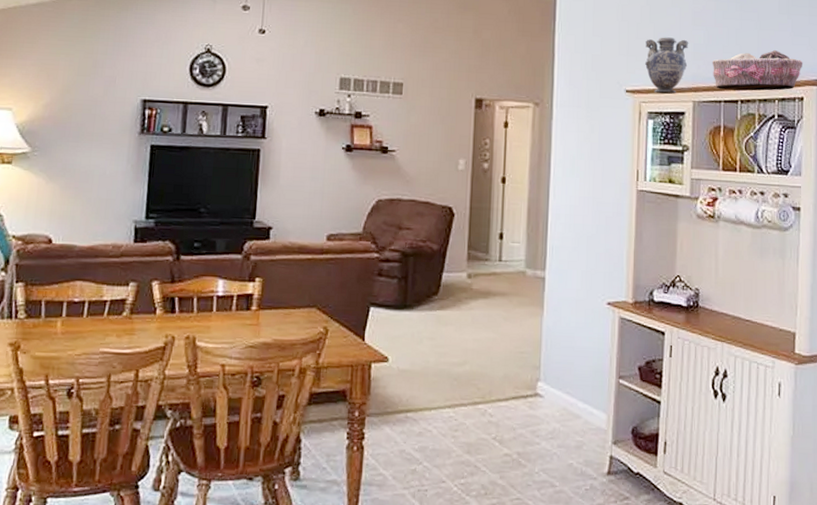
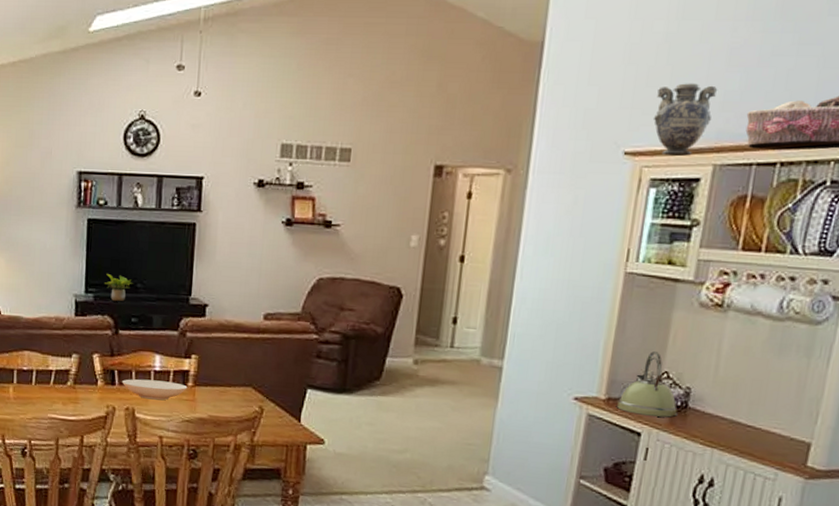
potted plant: none [167,198,196,227] -> present [105,273,133,302]
bowl: none [182,305,252,327] -> present [122,379,188,400]
kettle: none [642,258,692,318] -> present [615,352,678,418]

